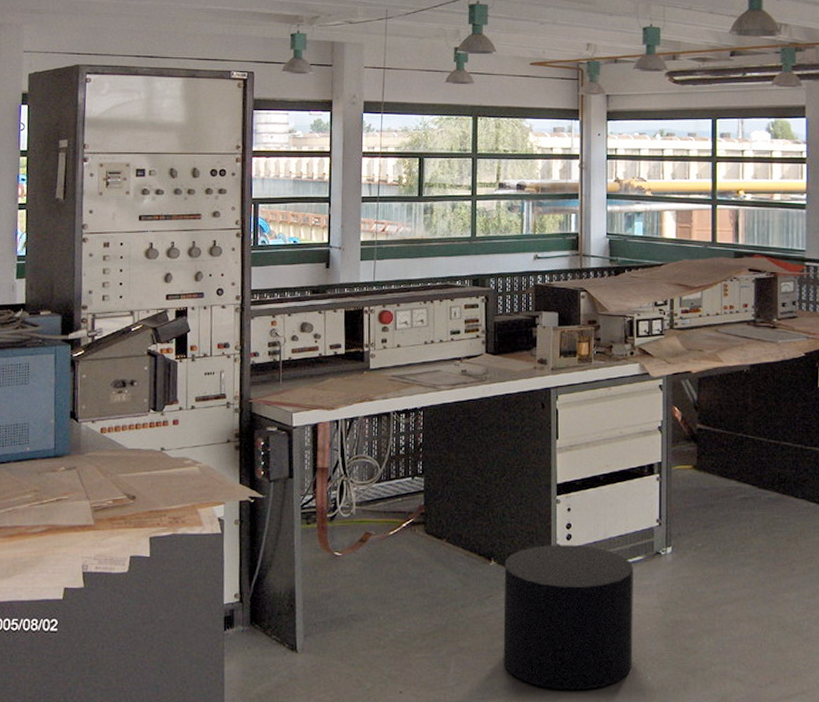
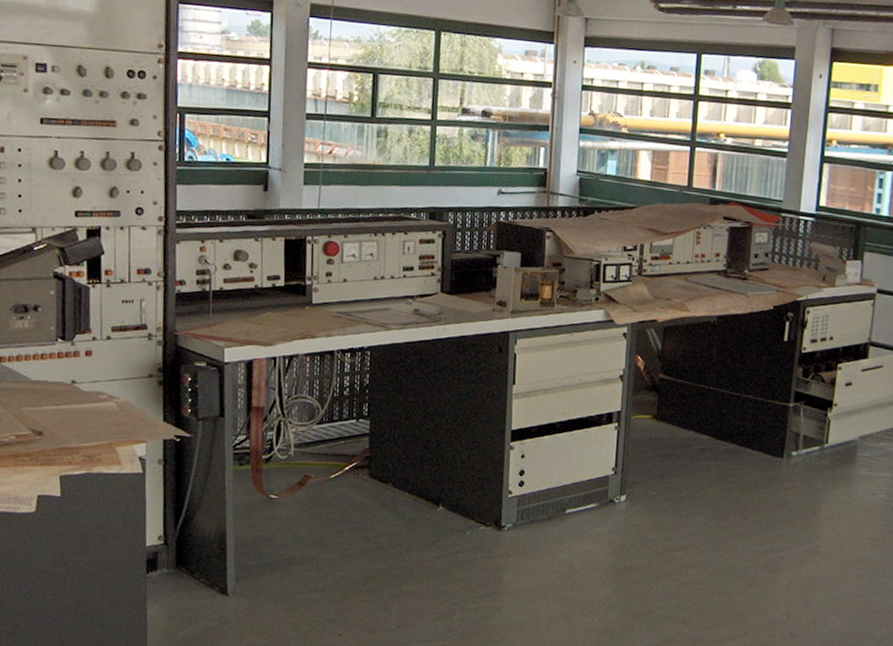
stool: present [503,545,634,691] -> none [448,491,587,633]

